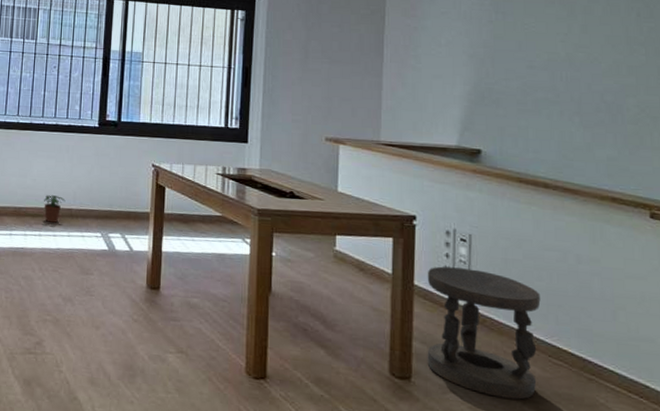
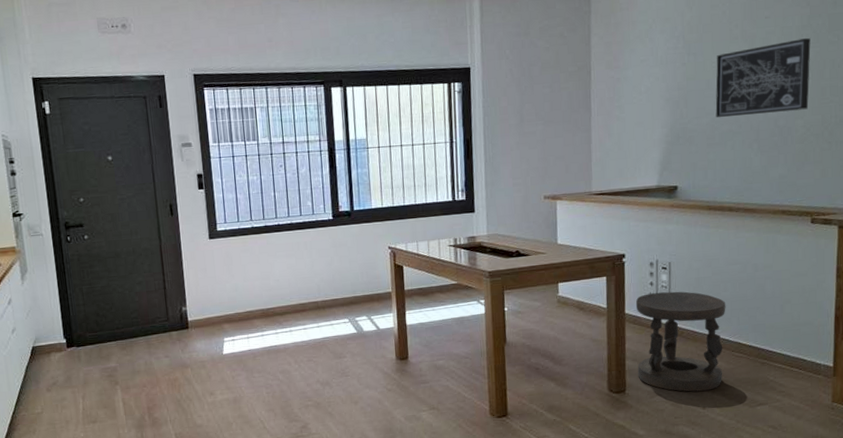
potted plant: present [44,194,66,223] -> none [290,291,311,317]
wall art: none [527,11,643,88] -> present [715,38,811,118]

